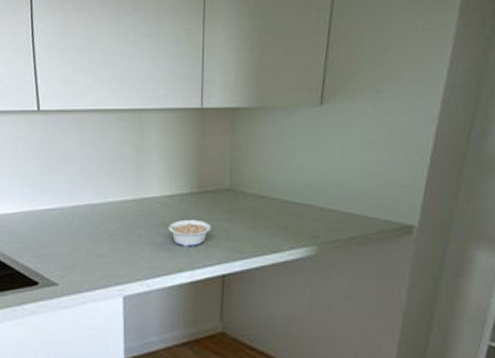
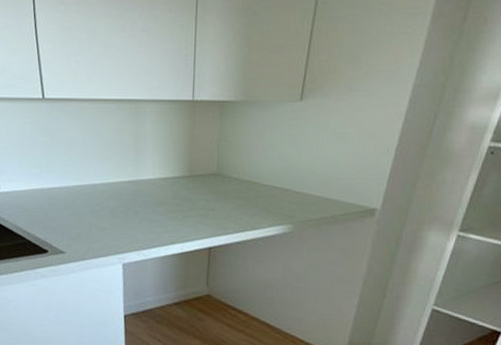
legume: present [160,219,212,247] -> none [155,199,200,223]

